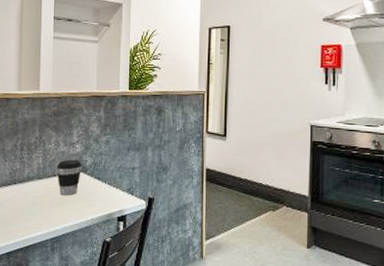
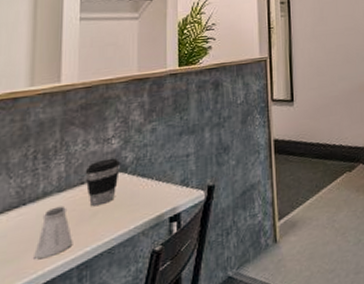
saltshaker: none [22,190,48,228] -> present [34,205,73,260]

